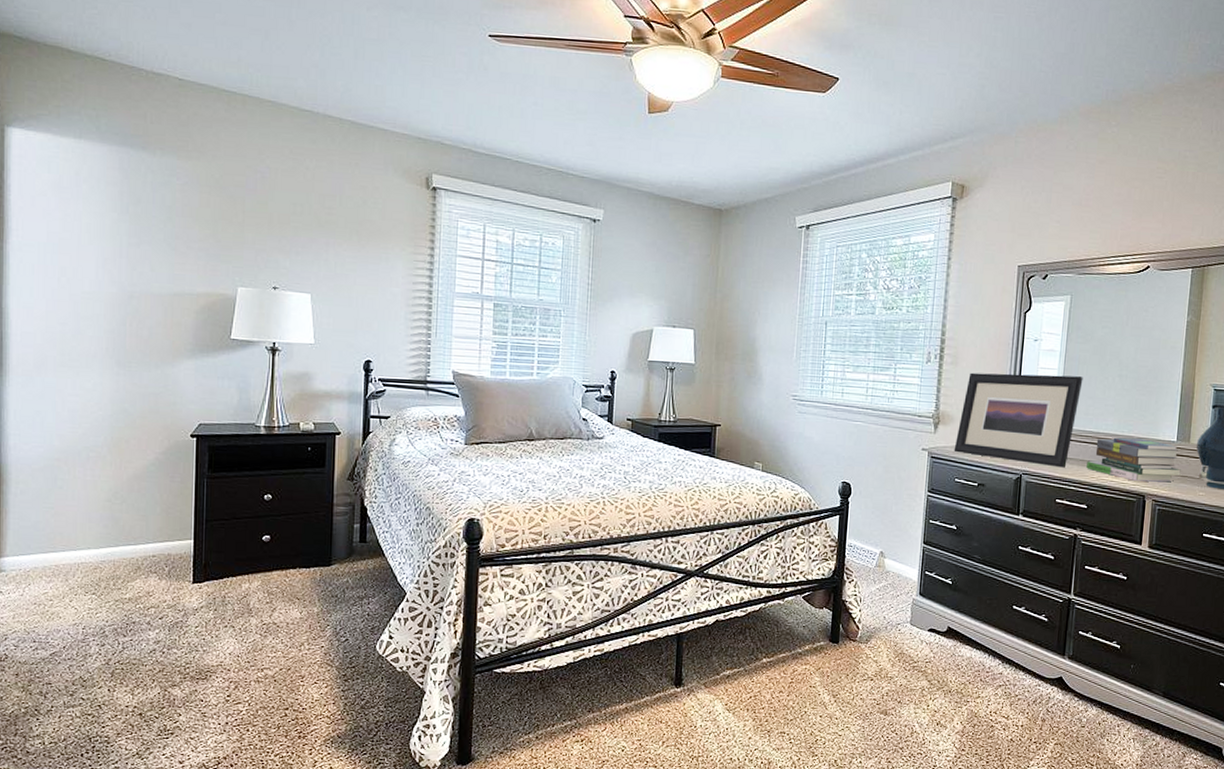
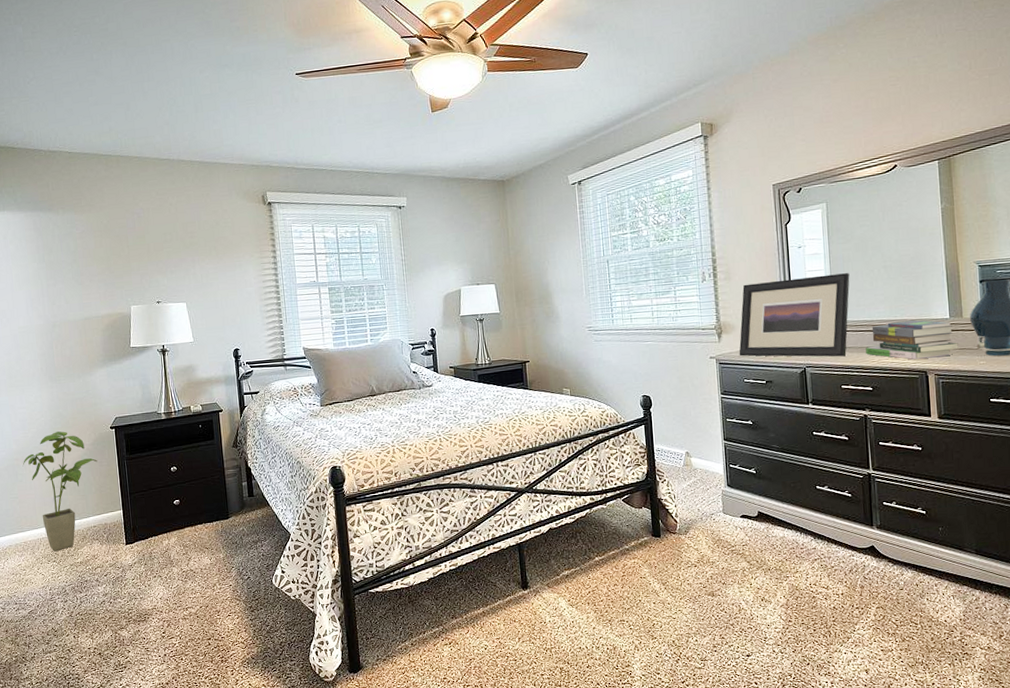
house plant: none [65,431,168,582] -> present [22,431,97,552]

